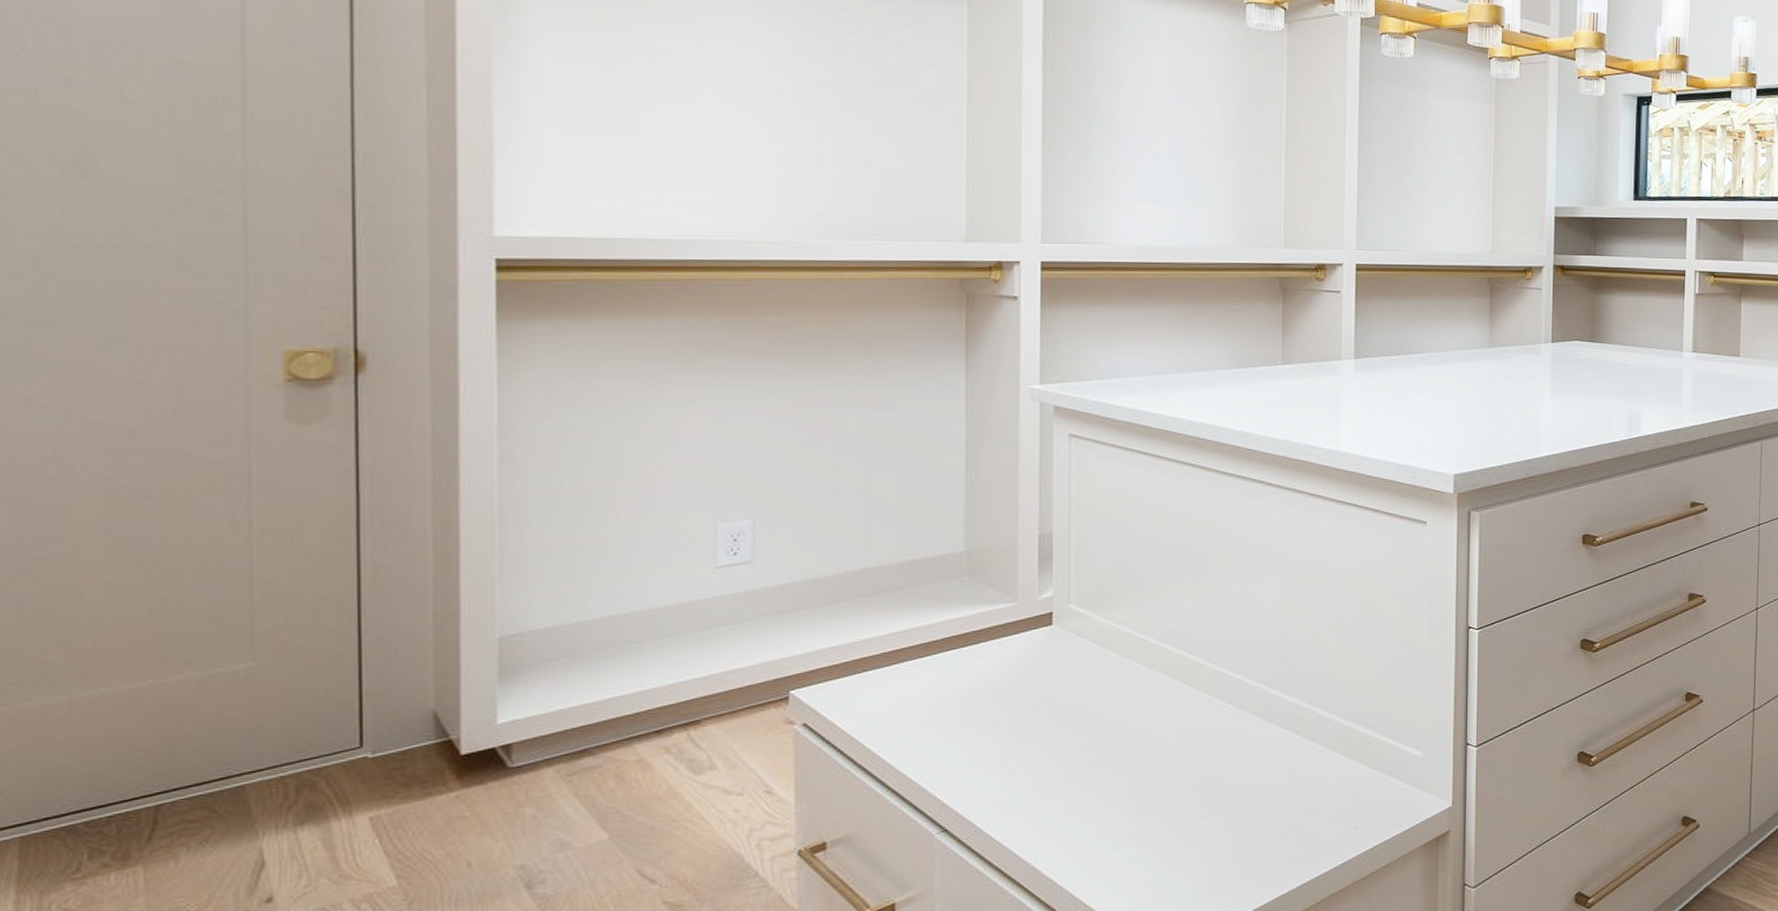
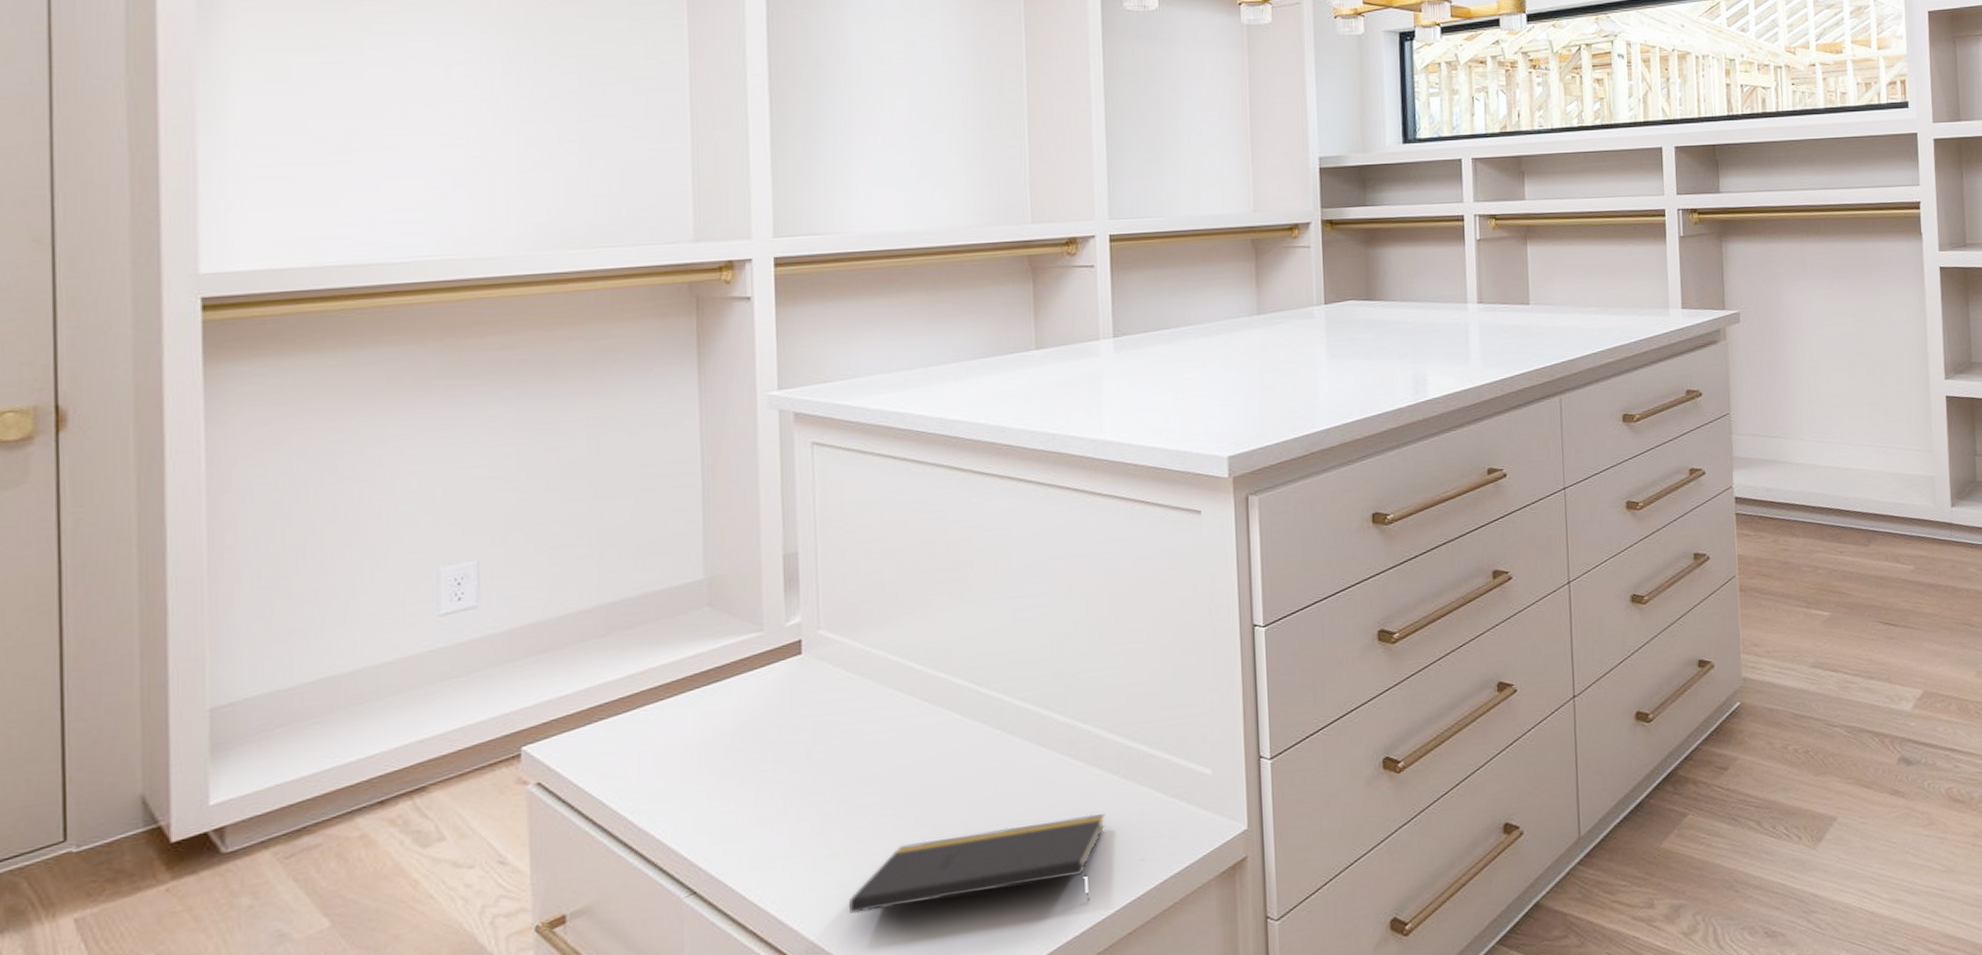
notepad: none [1085,784,1324,861] -> present [848,814,1106,914]

